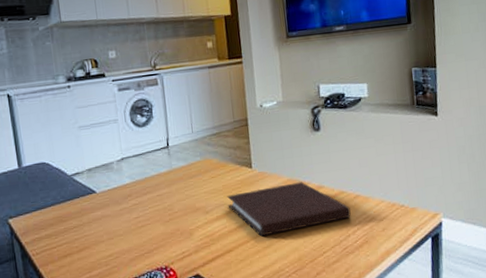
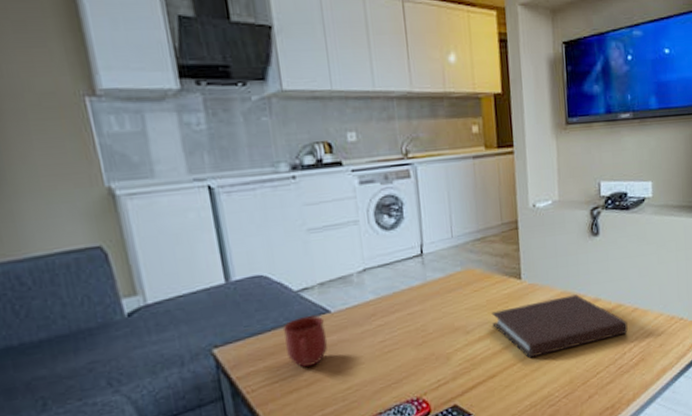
mug: none [59,195,94,236] -> present [282,315,328,367]

